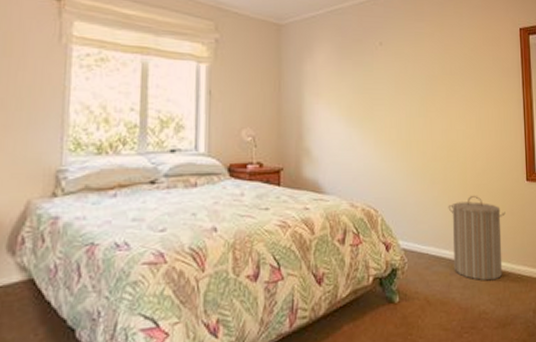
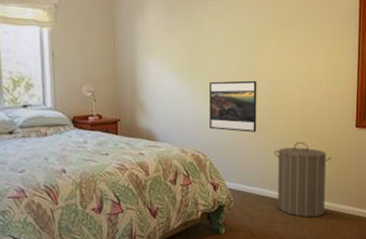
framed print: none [381,129,430,185] -> present [210,80,257,132]

